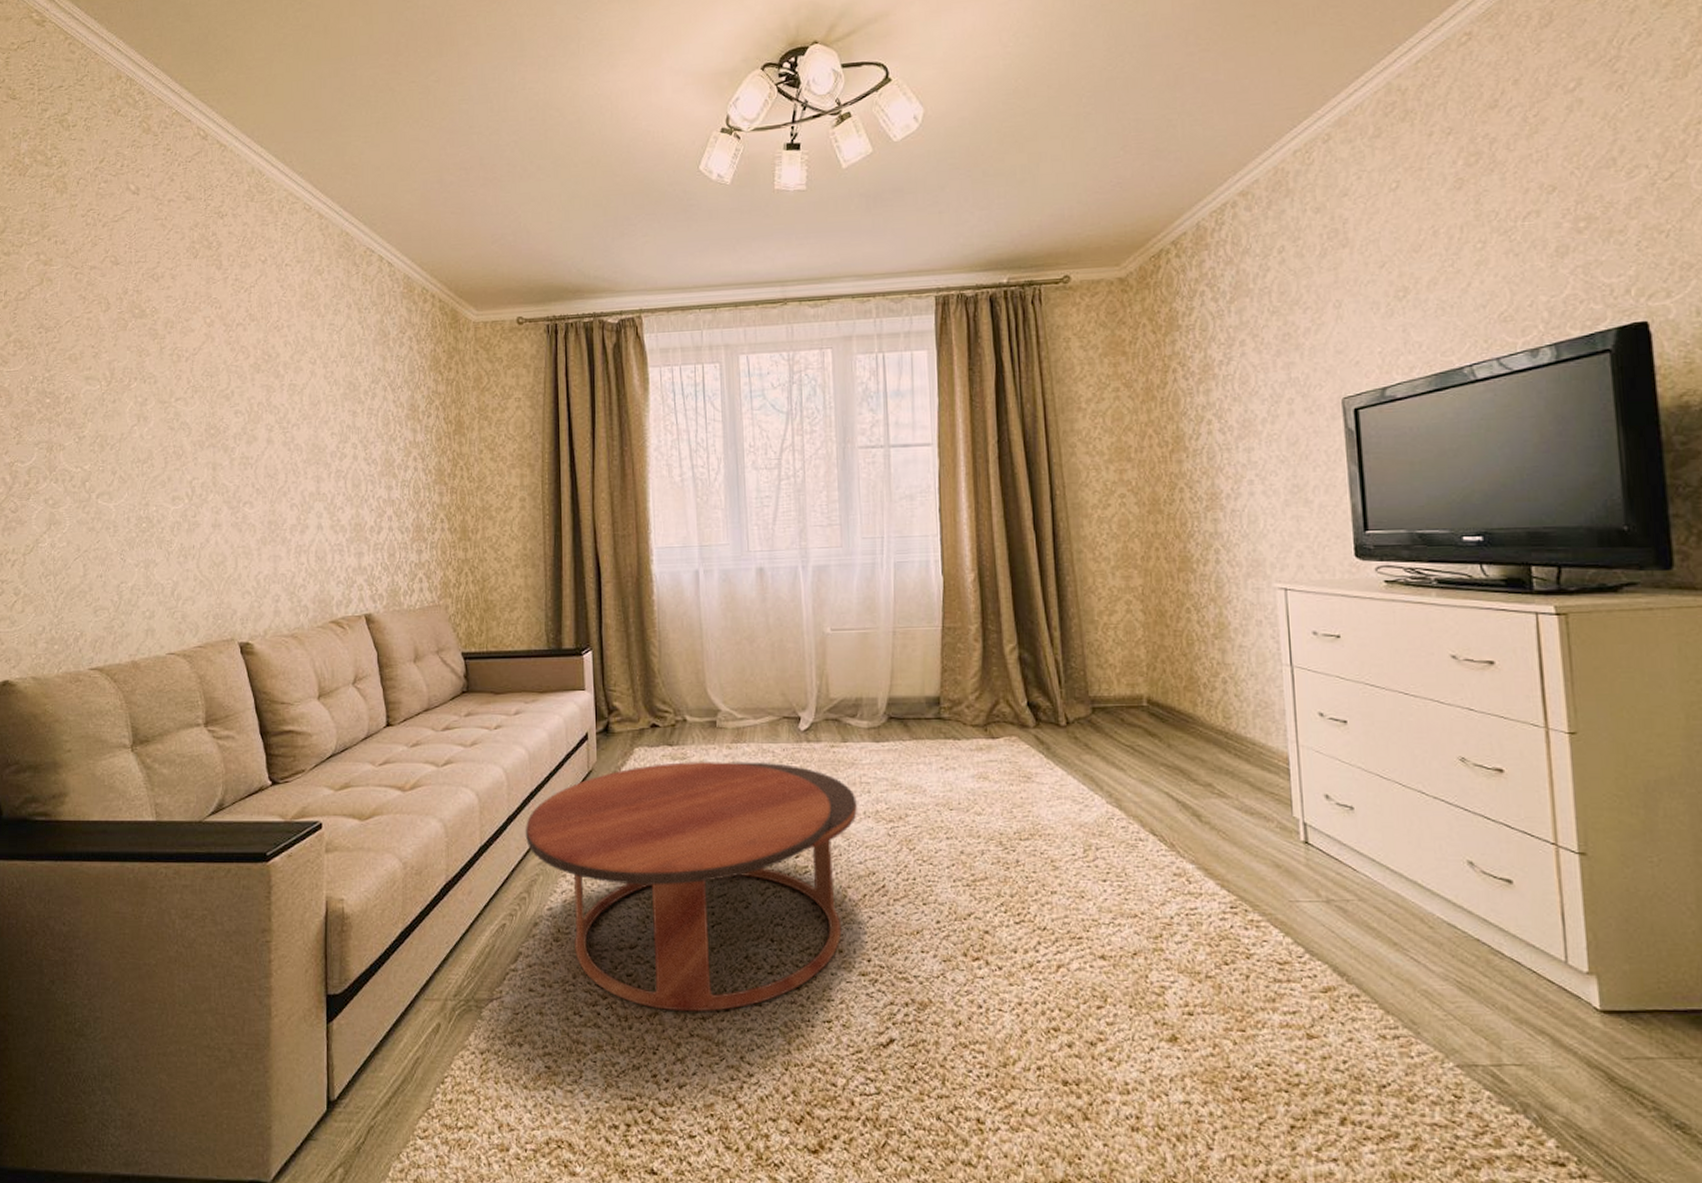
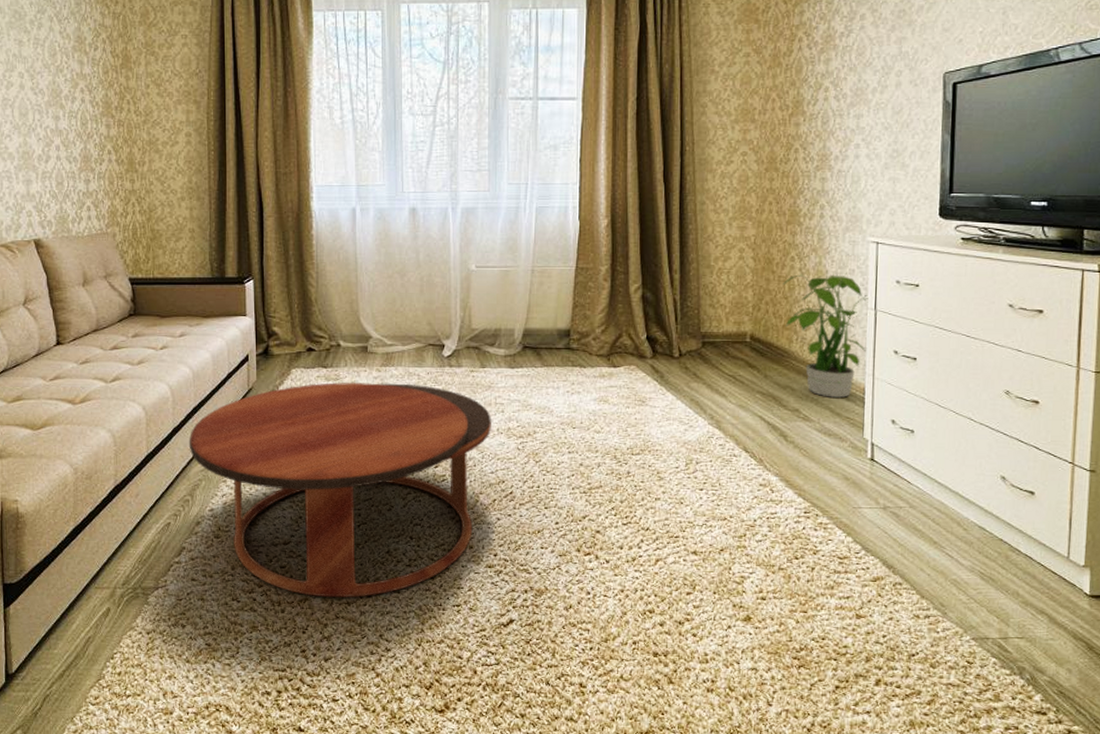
potted plant: none [1179,622,1285,769] -> present [783,271,868,398]

